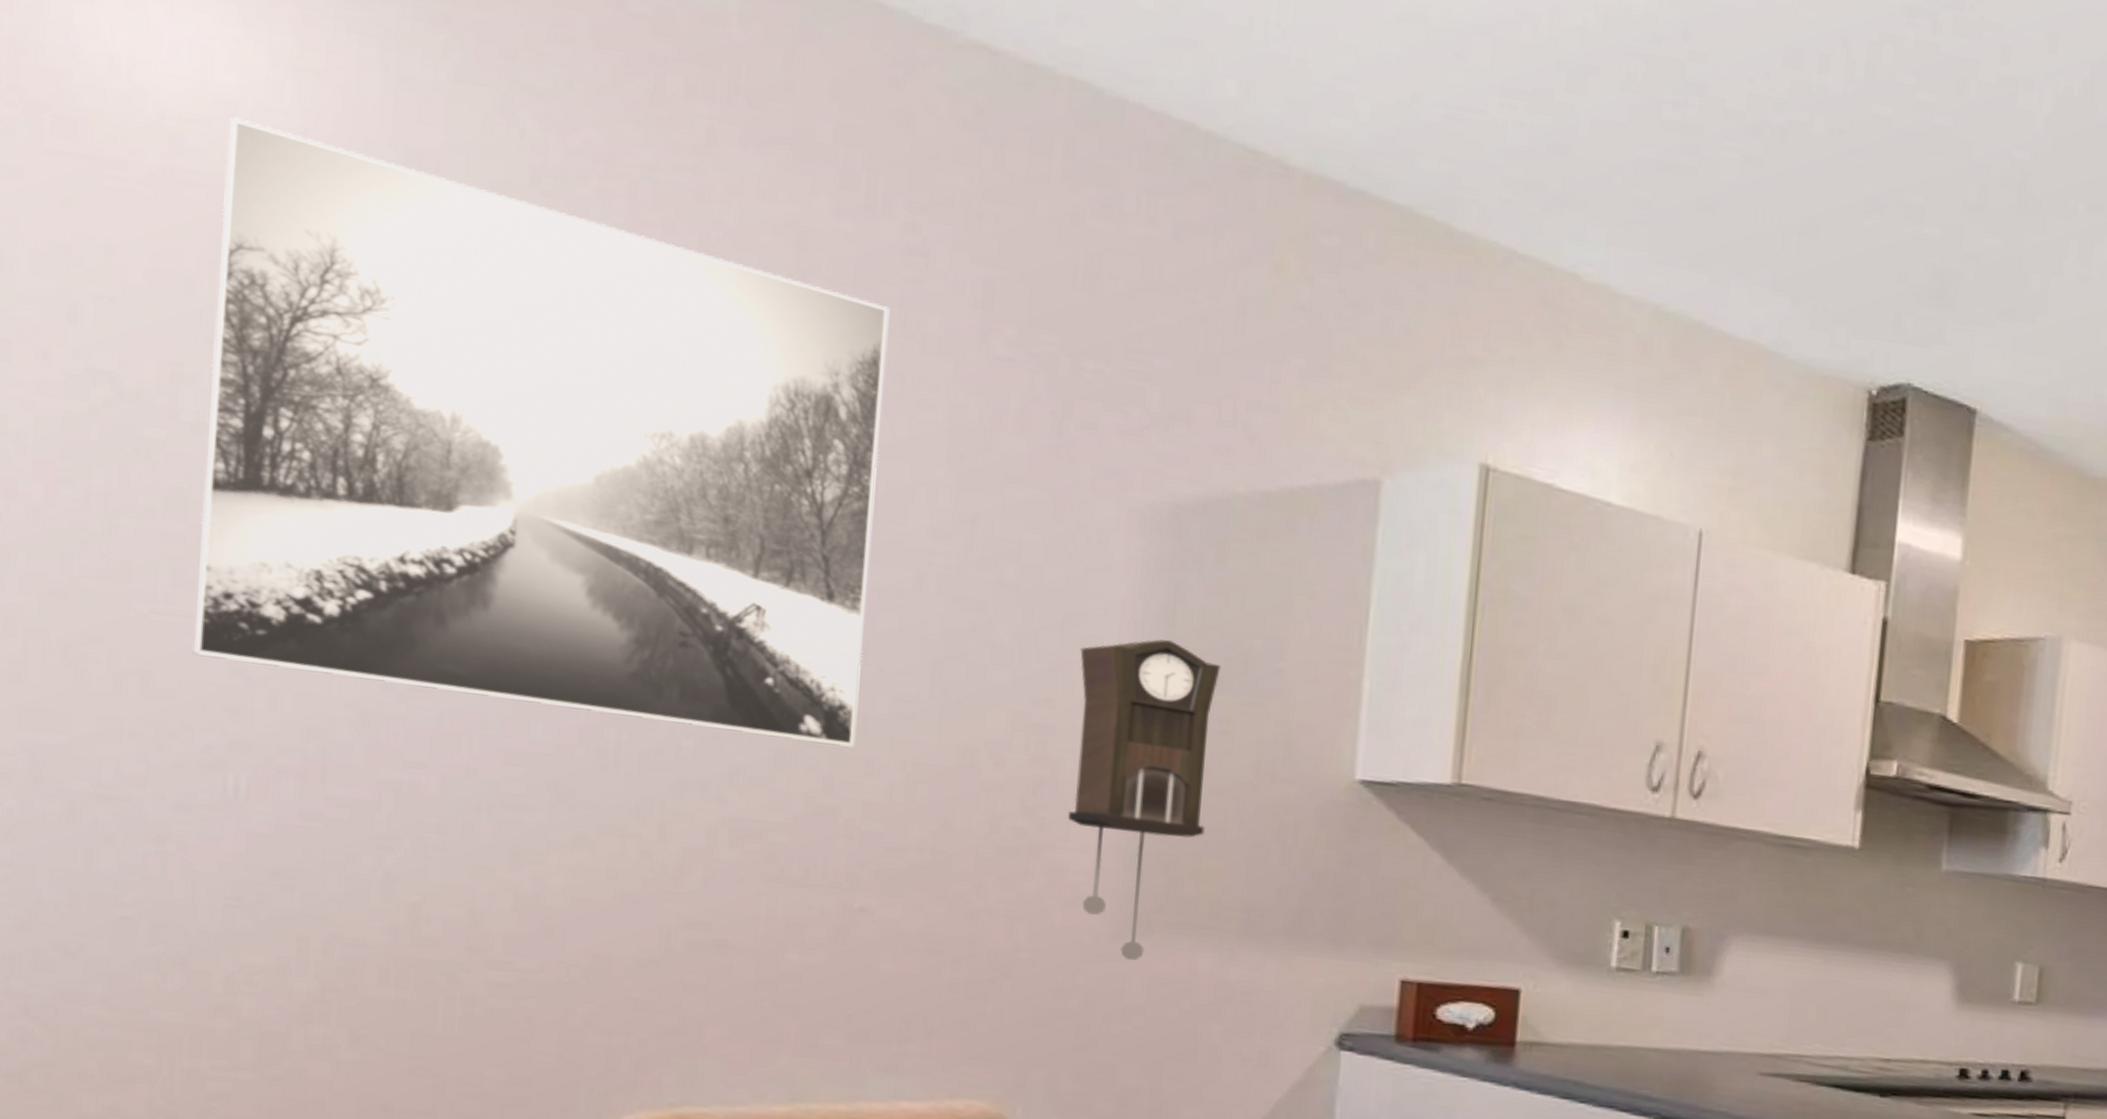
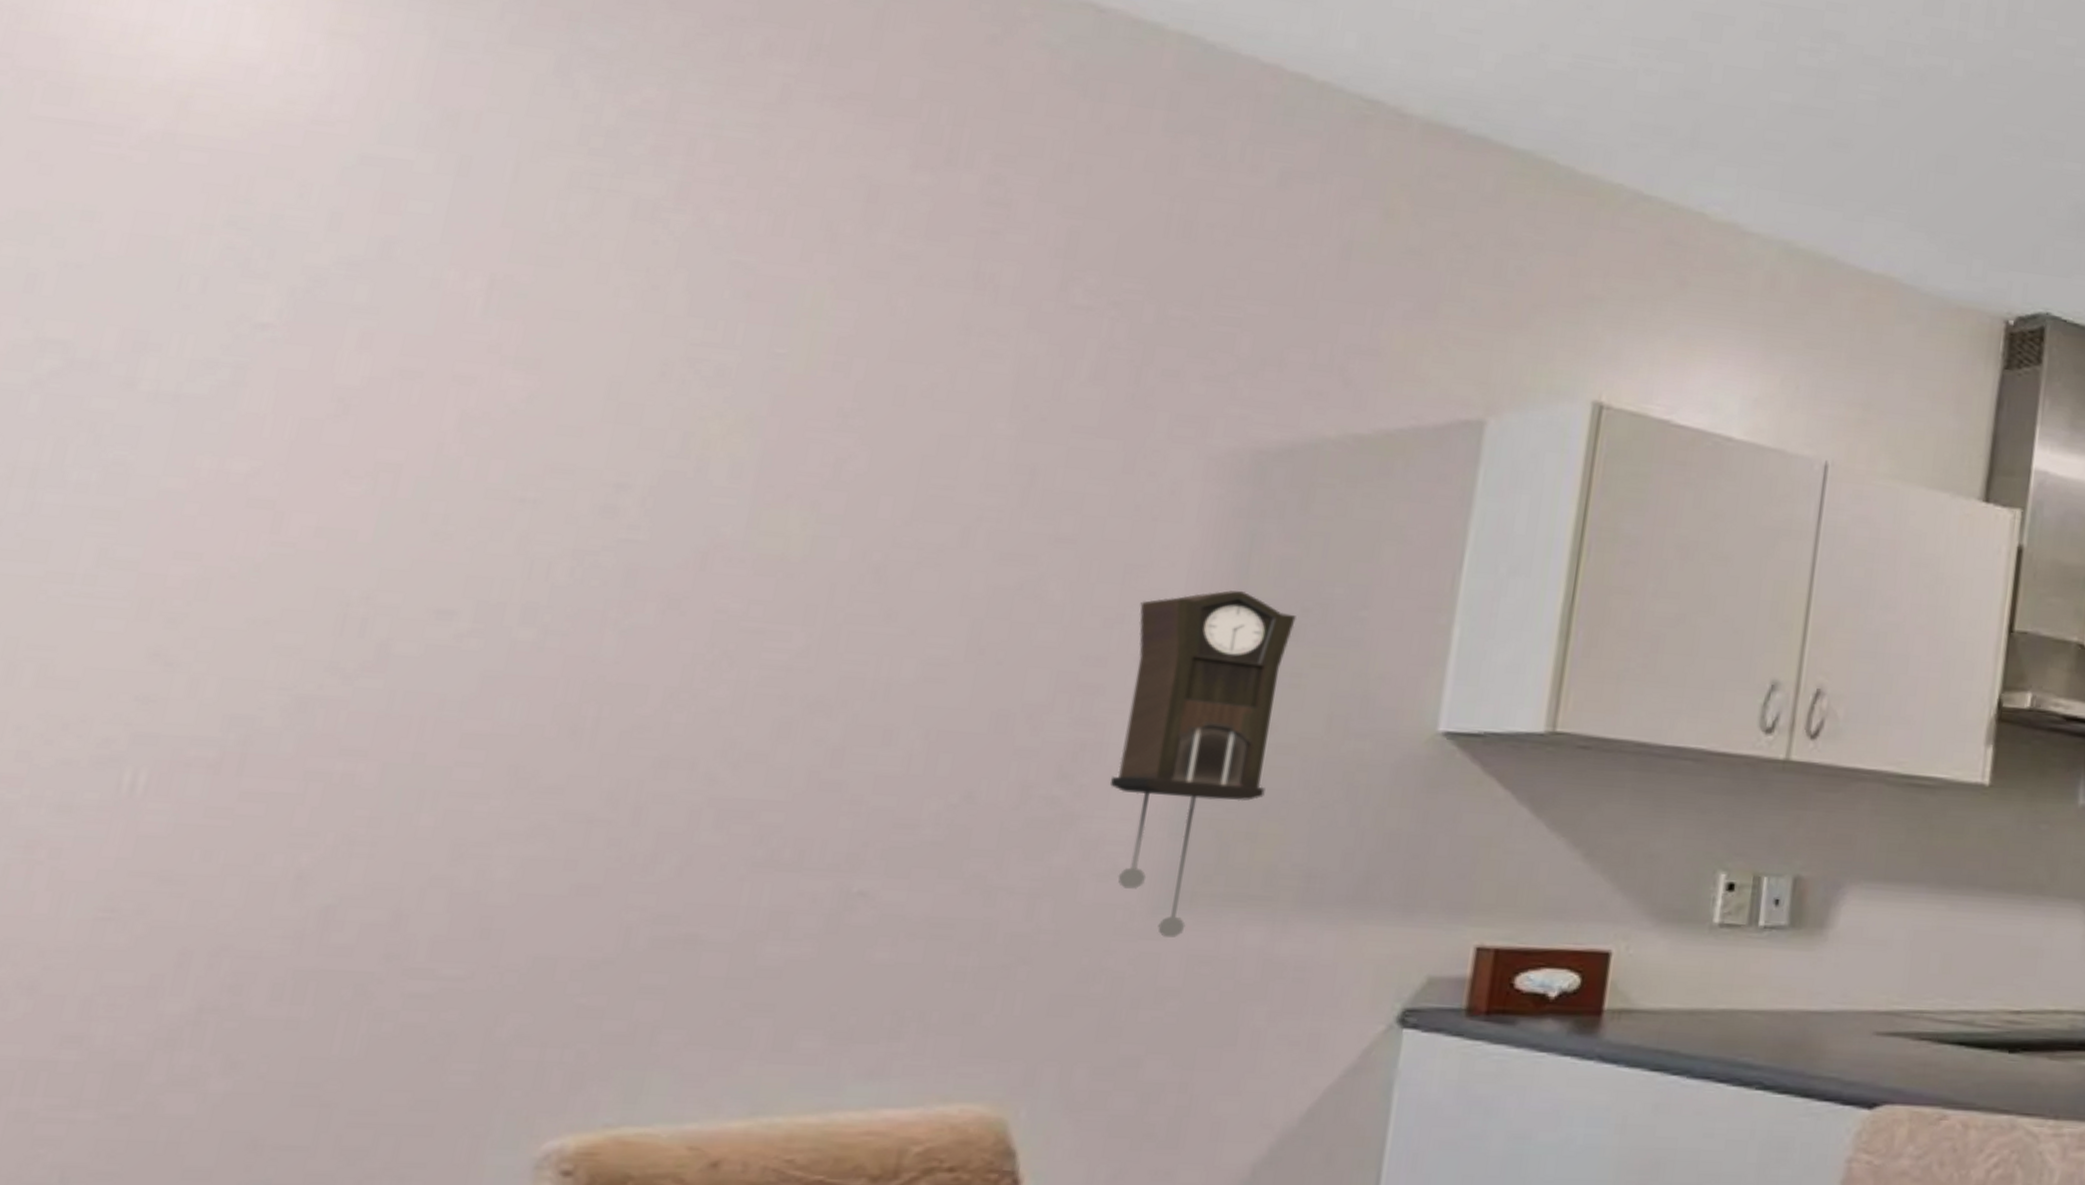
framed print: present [193,117,890,748] -> none [106,81,962,717]

